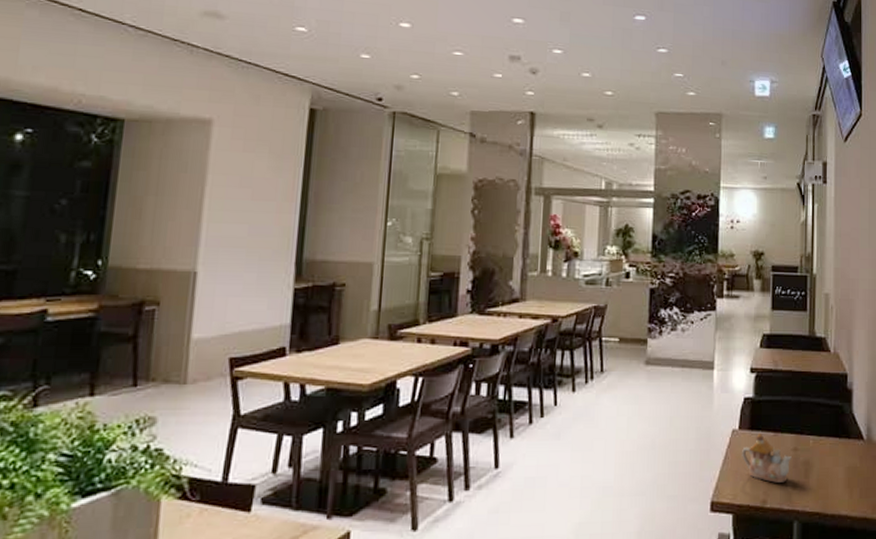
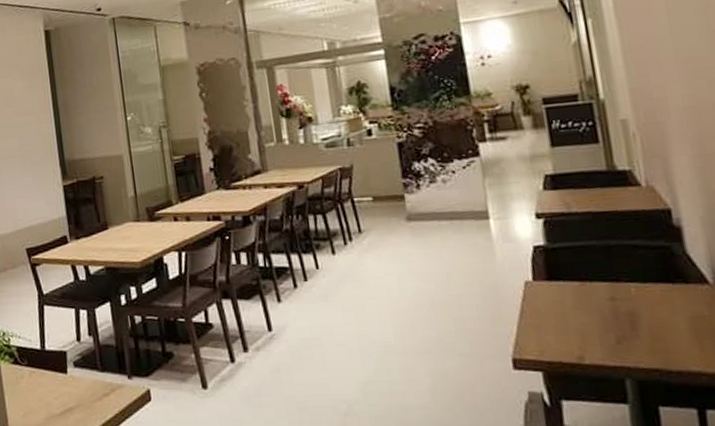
teapot: present [742,432,792,483] -> none [541,283,609,337]

